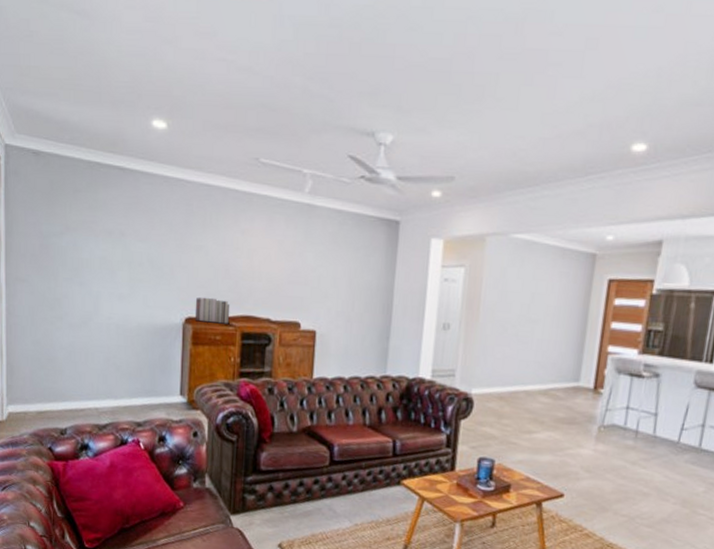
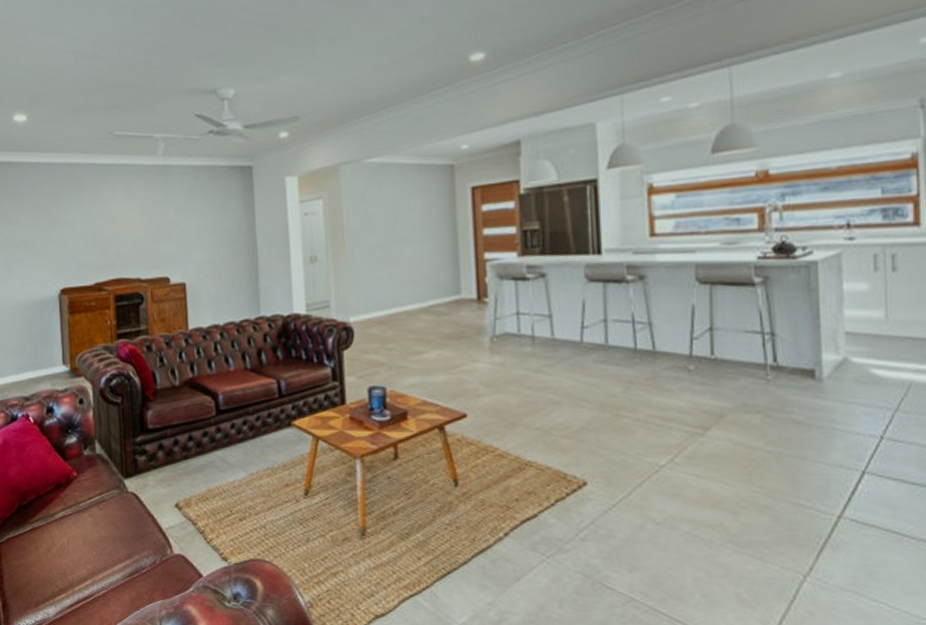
books: present [195,297,230,324] -> none [68,266,102,291]

